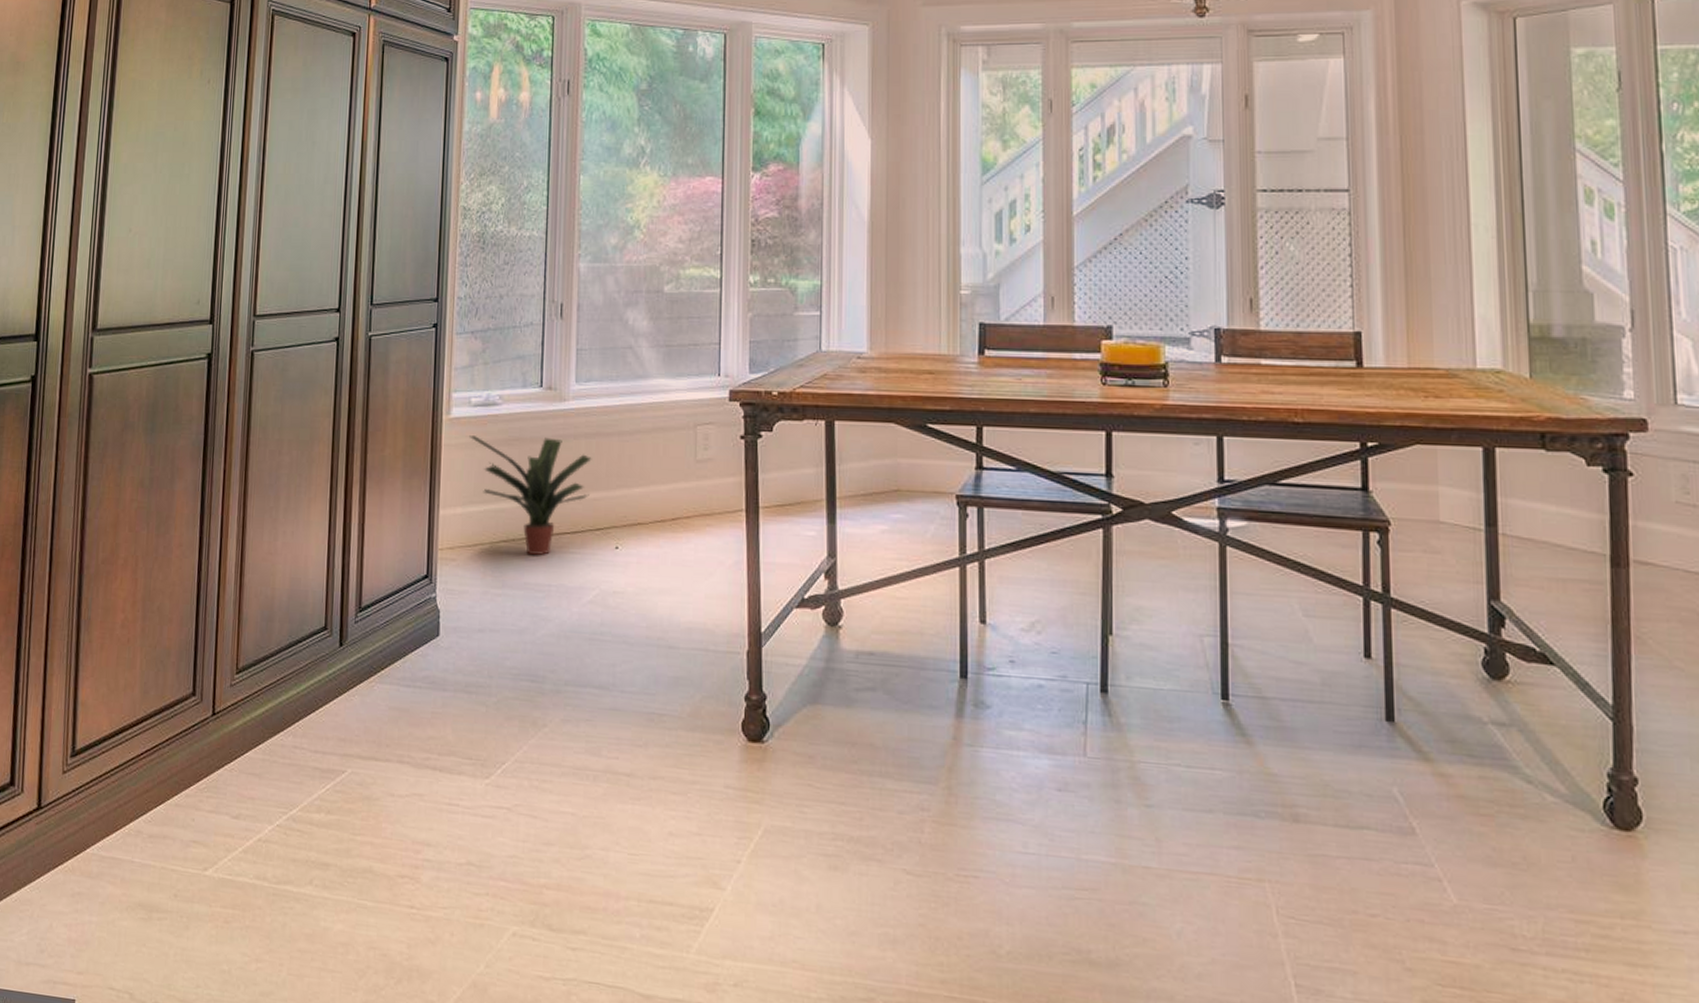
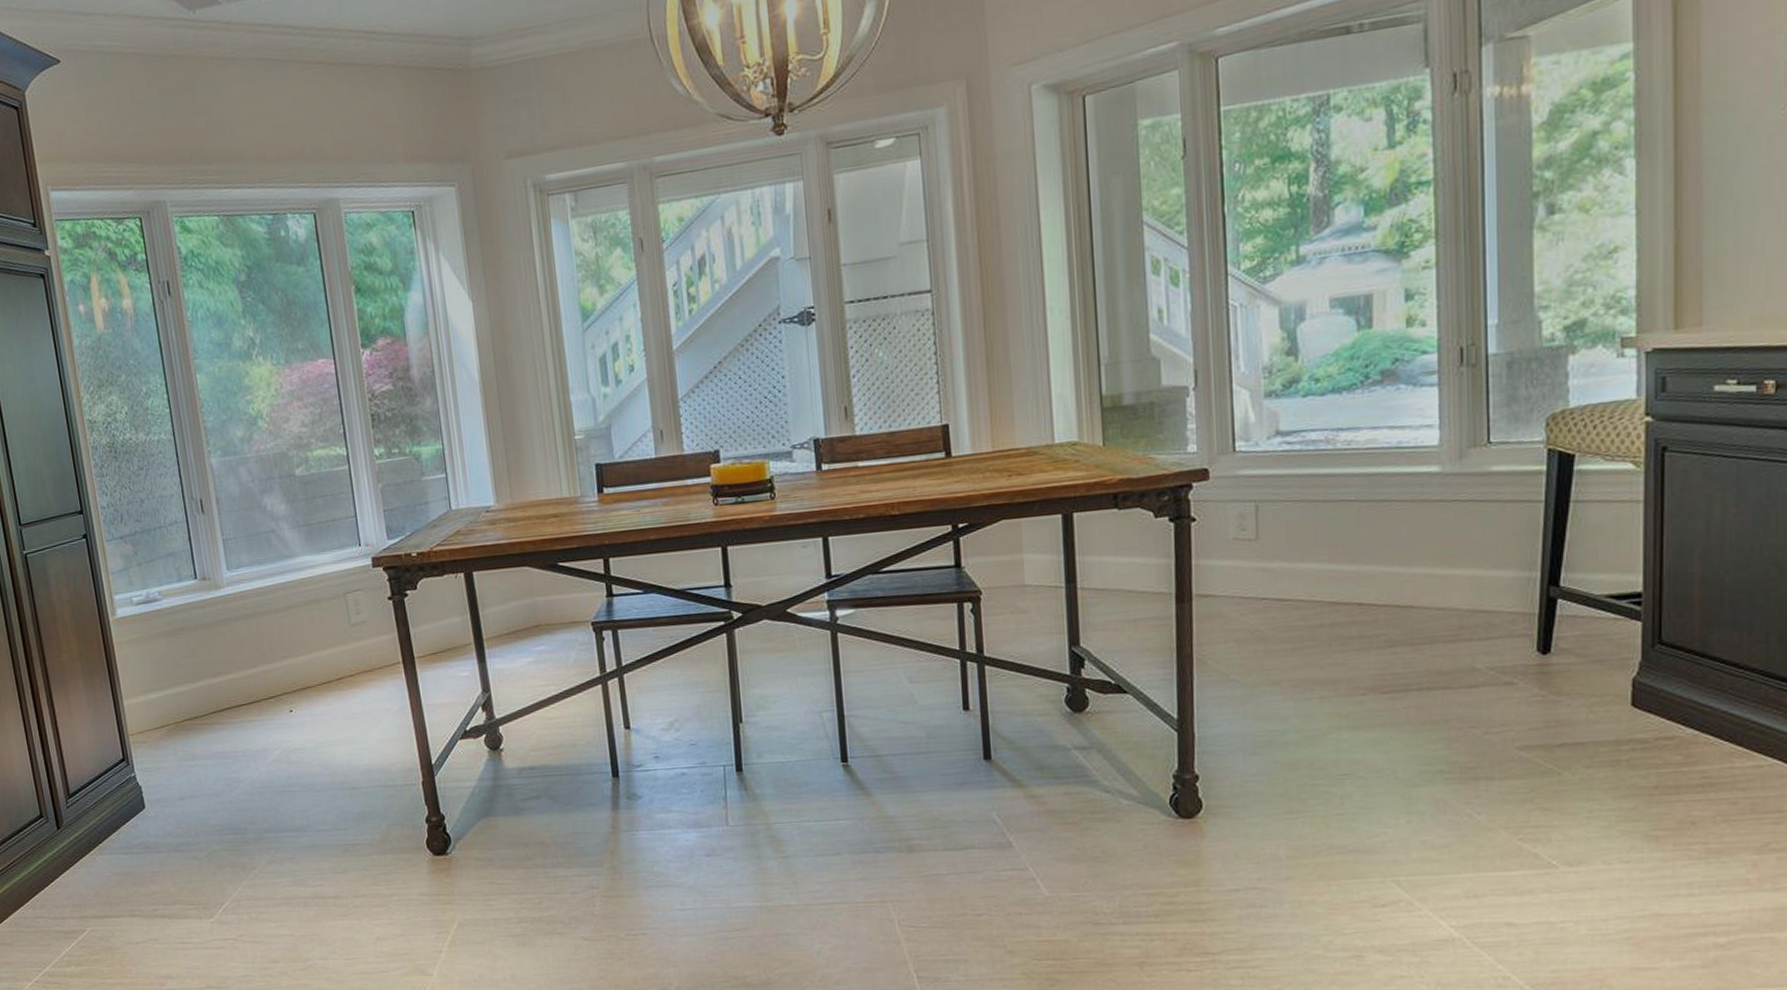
potted plant: present [469,436,592,555] -> none [137,623,258,728]

